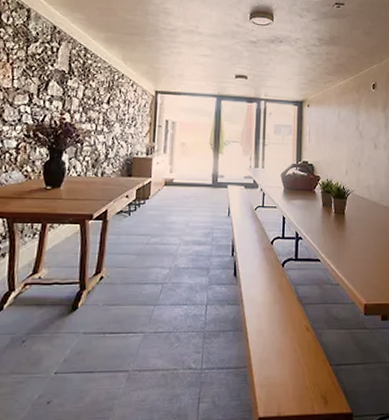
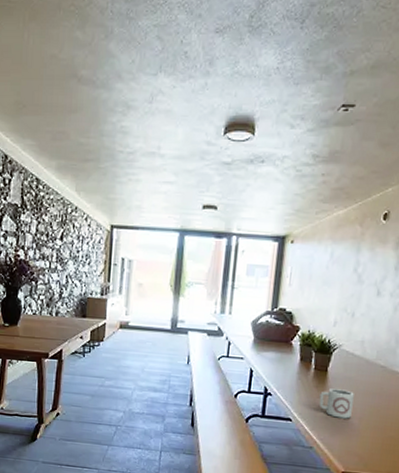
cup: none [340,229,367,255] -> present [319,388,354,419]

